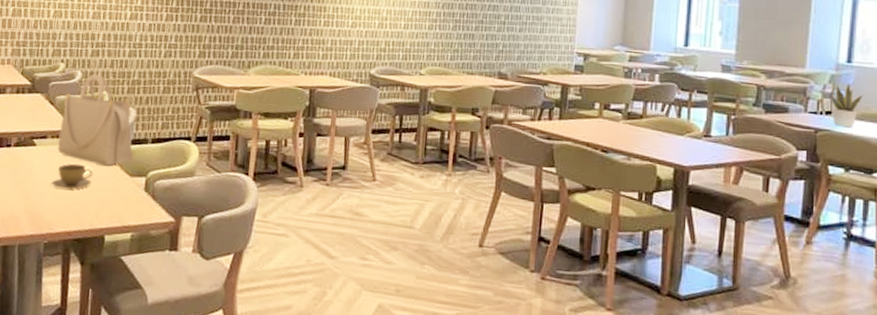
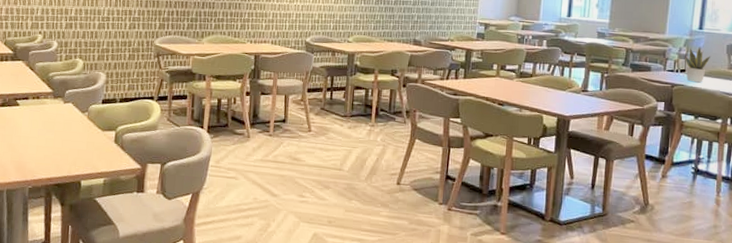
teacup: present [51,163,93,189] -> none [33,120,69,142]
handbag: present [57,74,133,166] -> none [38,43,104,122]

